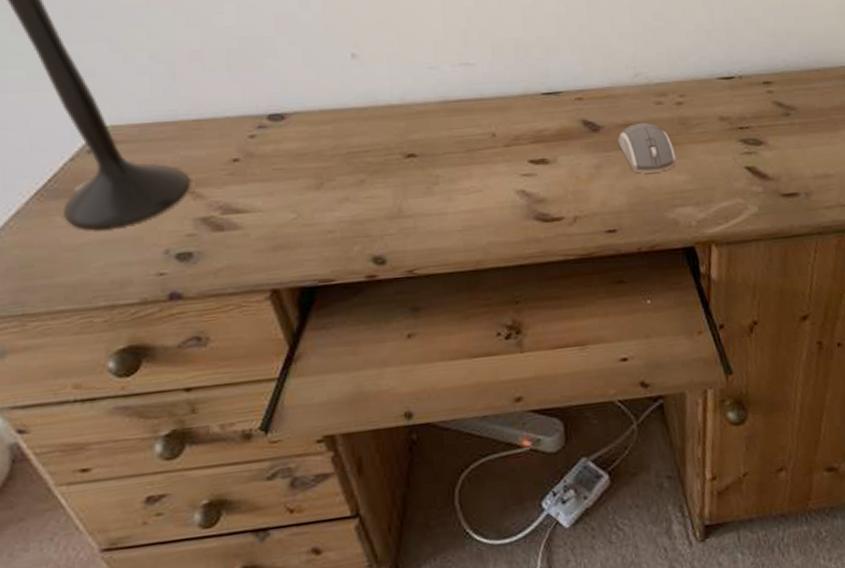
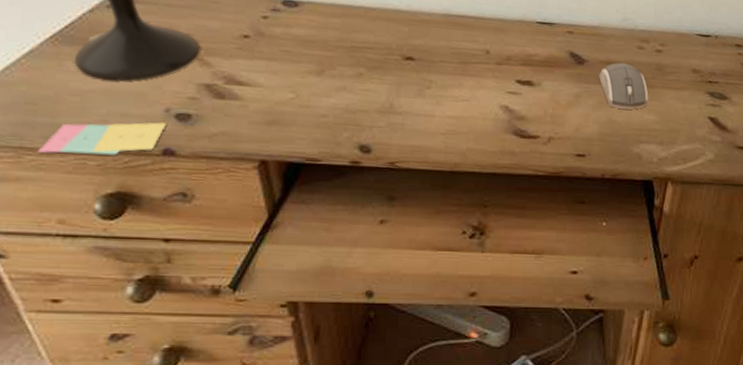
sticky notes: none [41,265,168,317] -> present [38,122,167,156]

